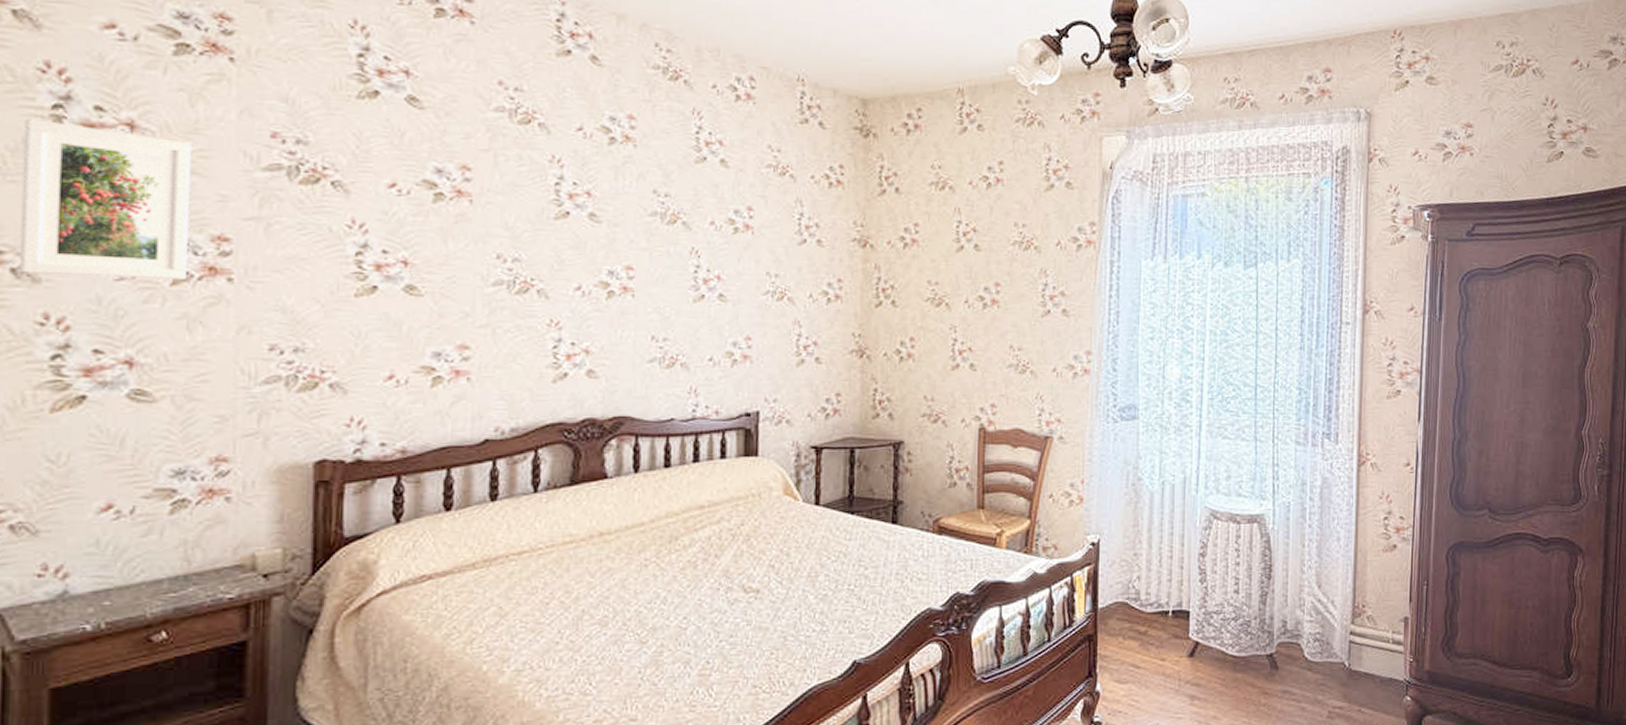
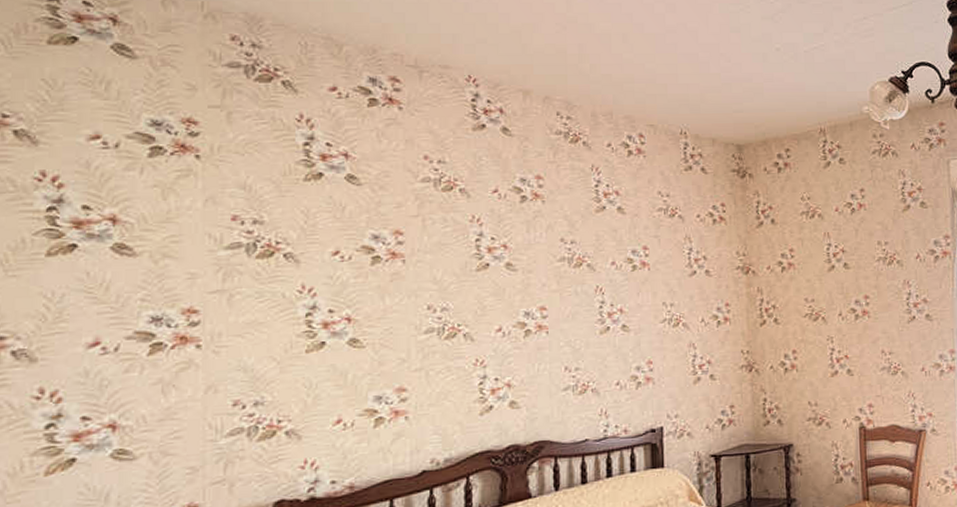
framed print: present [19,118,191,281] -> none [18,220,164,355]

